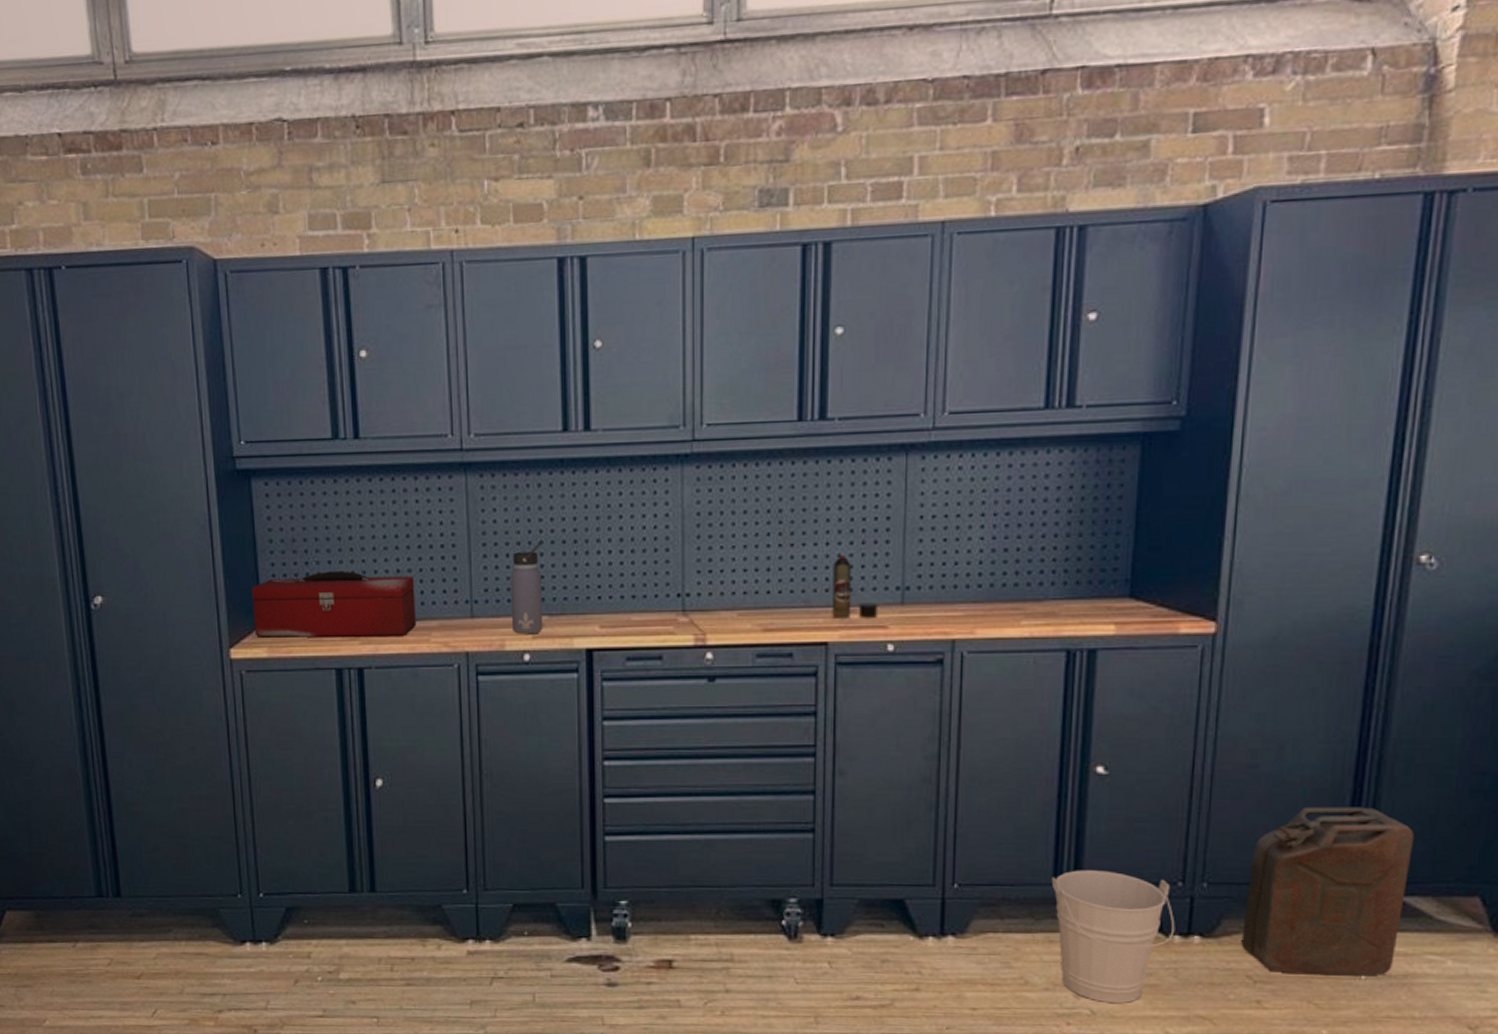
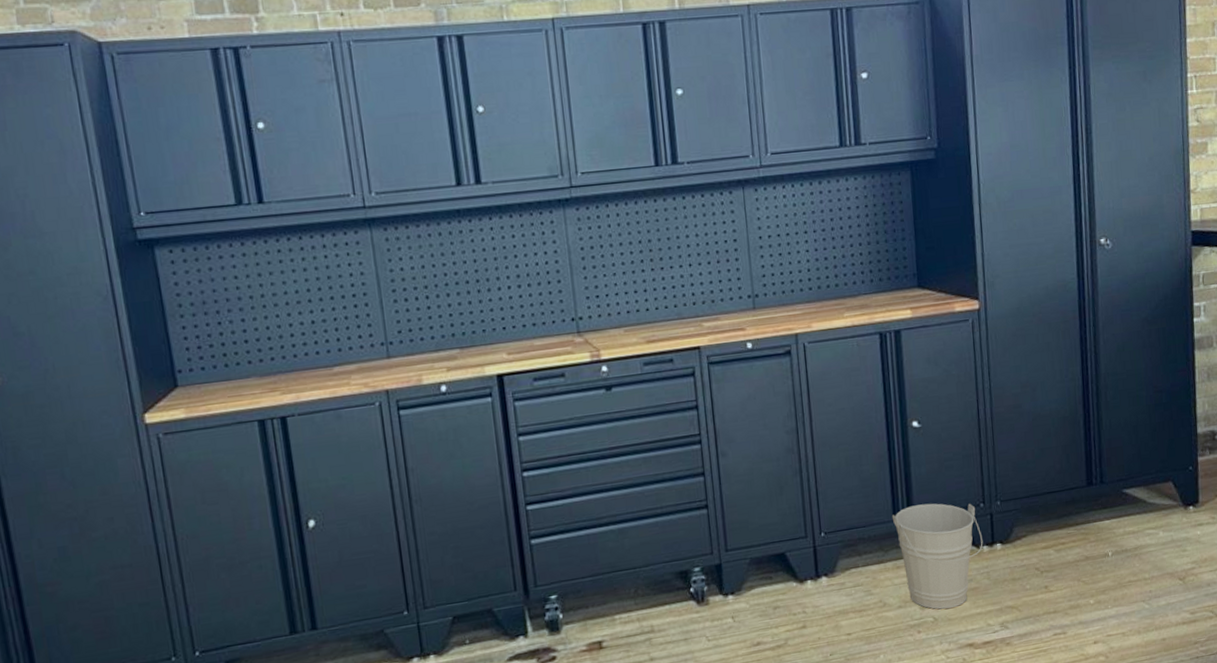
toolbox: present [252,570,416,638] -> none [164,326,335,400]
water bottle: present [510,539,543,635] -> none [421,282,456,369]
aerosol can: present [832,555,878,620] -> none [696,273,737,327]
jerry can: present [1241,806,1414,976] -> none [1026,426,1127,562]

